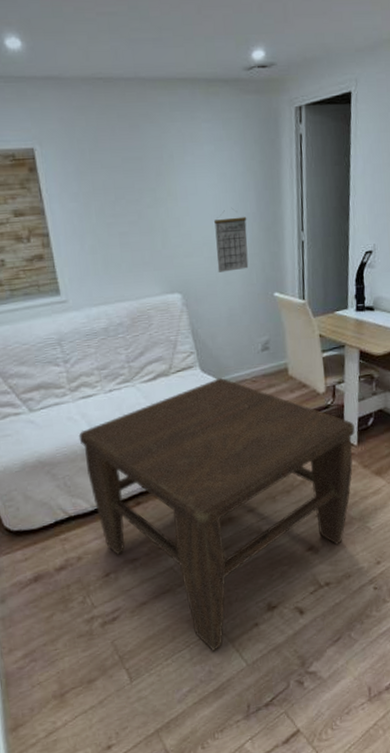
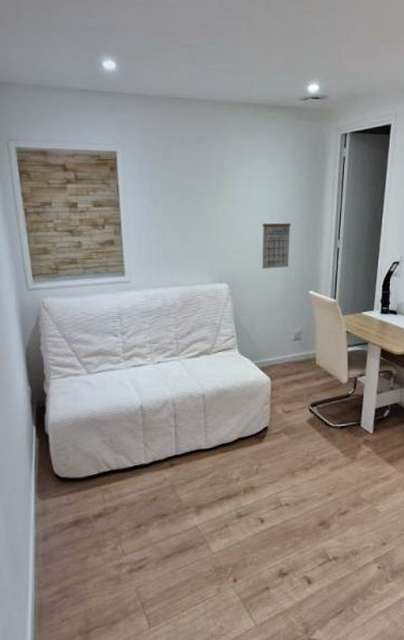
coffee table: present [78,377,355,651] -> none [127,361,371,608]

